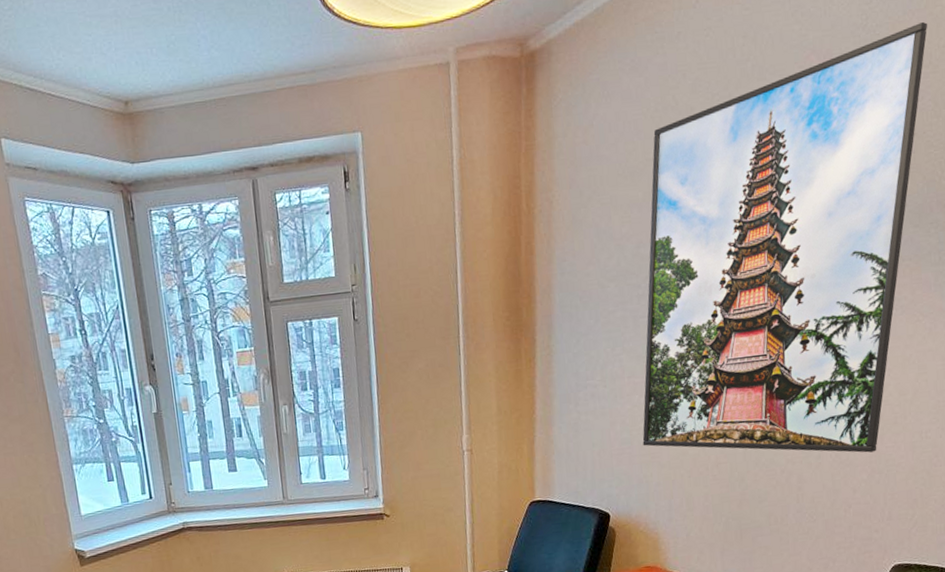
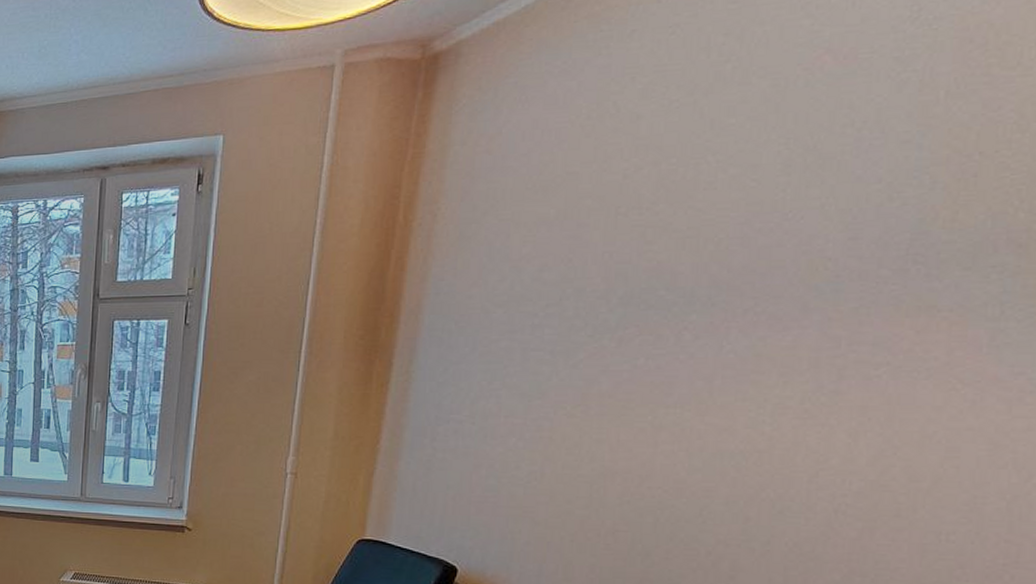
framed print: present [642,22,927,453] -> none [513,13,1020,548]

